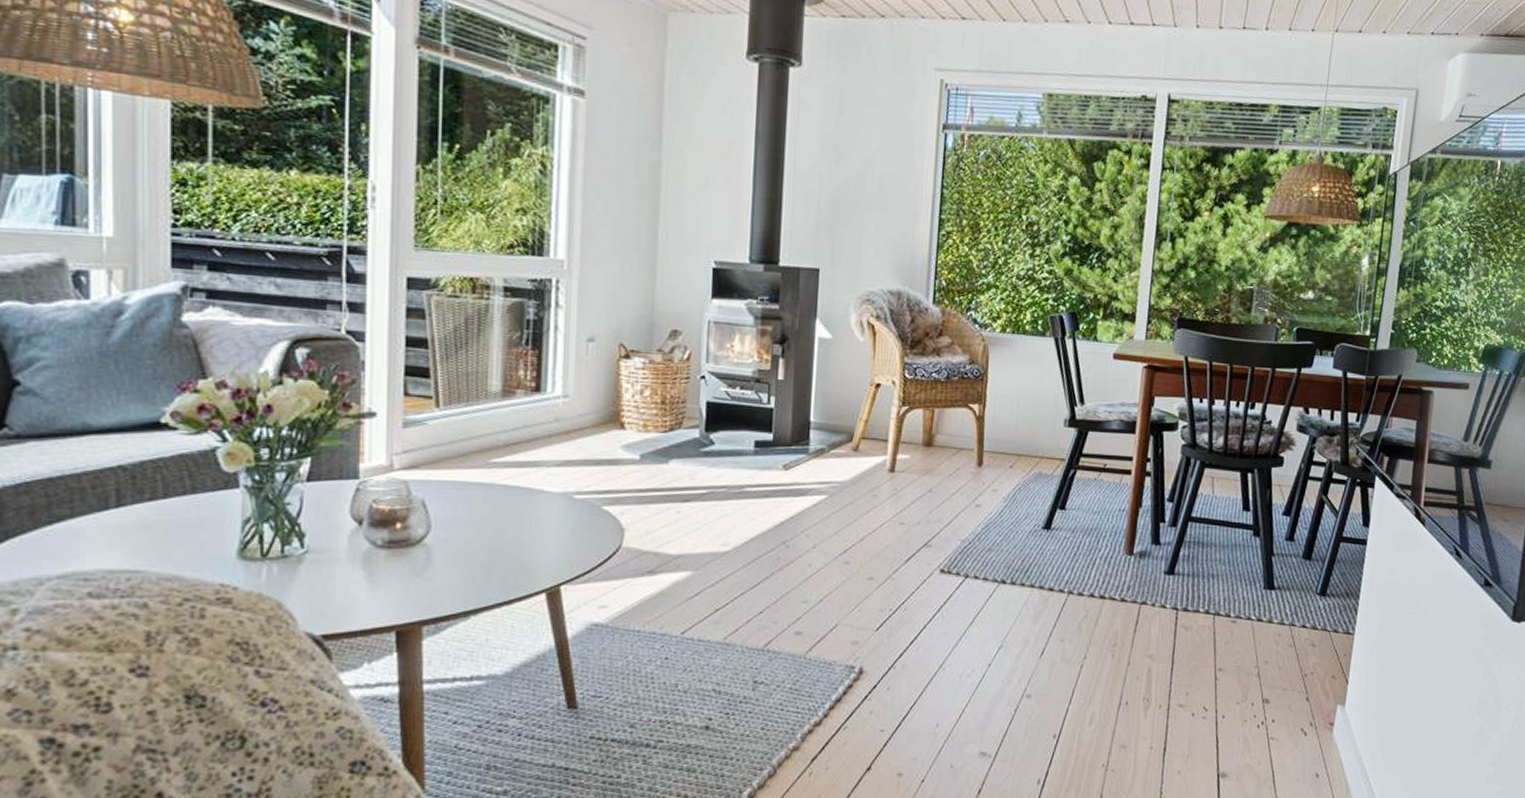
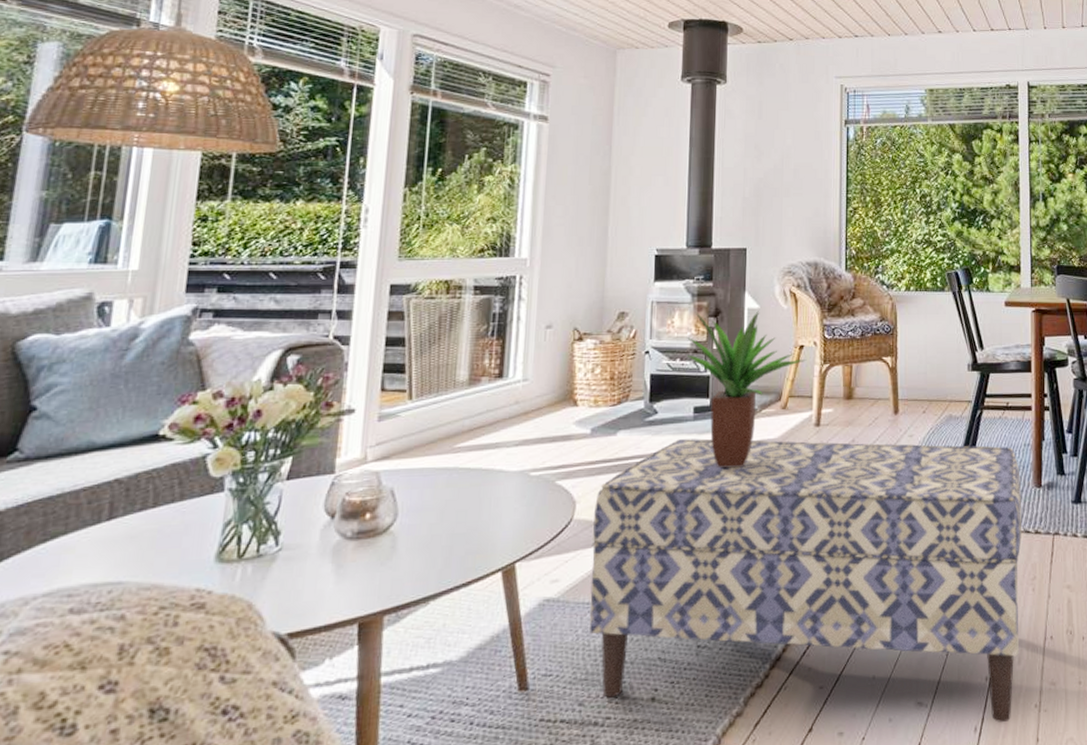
bench: none [640,474,1111,777] -> present [589,438,1022,722]
potted plant: none [748,336,884,509] -> present [687,311,807,468]

